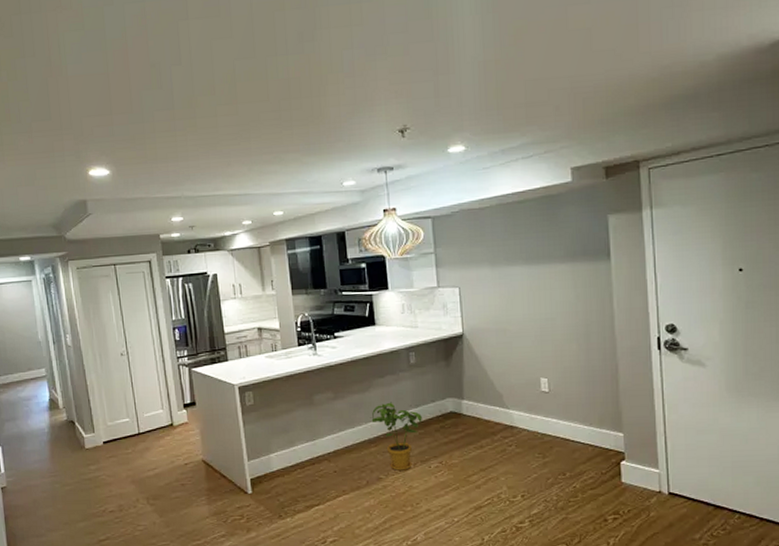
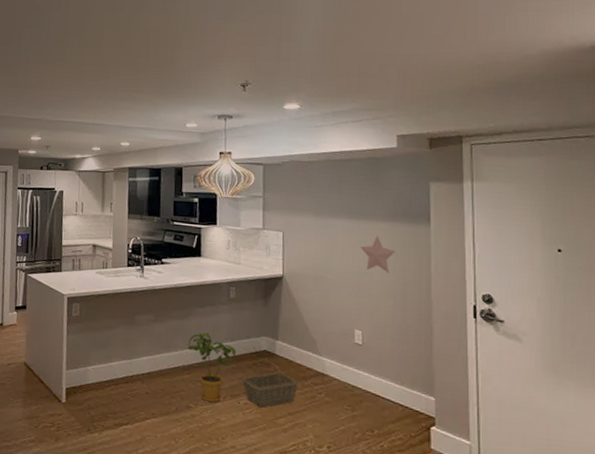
basket: none [430,420,488,469] -> present [241,359,298,408]
decorative star: none [540,278,576,317] -> present [360,235,395,274]

